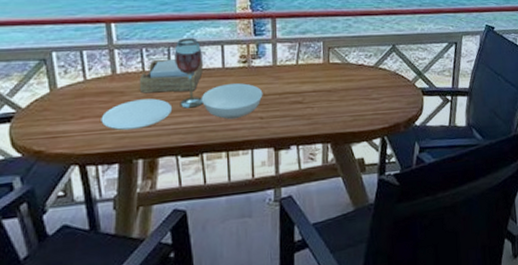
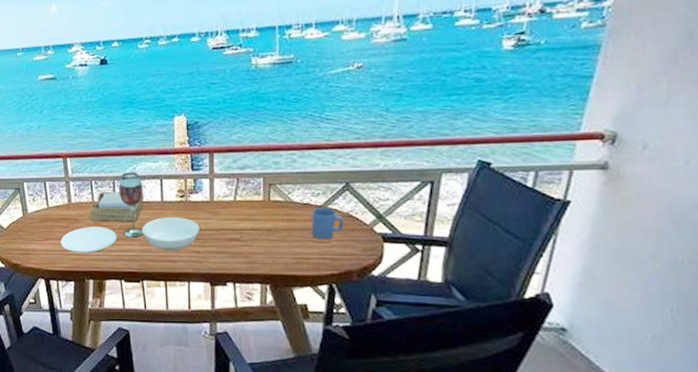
mug: none [365,67,392,97] -> present [311,207,344,240]

